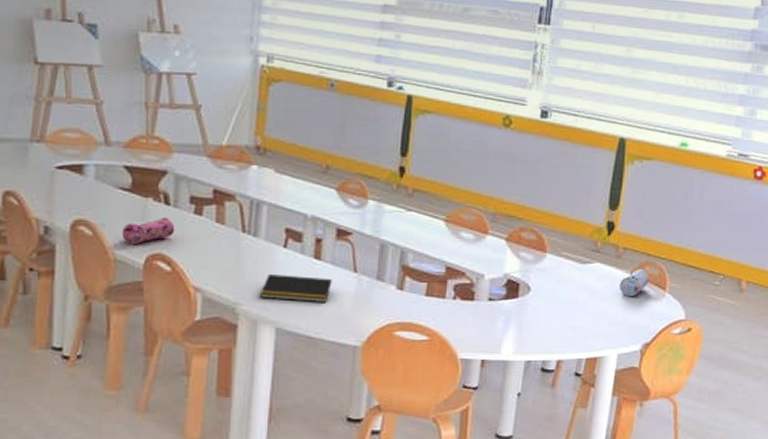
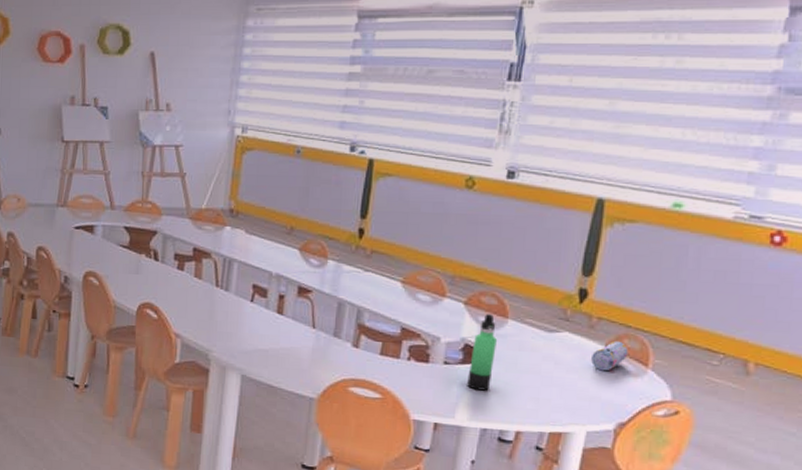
pencil case: present [122,217,175,245] -> none [120,271,162,295]
notepad: present [261,274,332,302] -> none [229,326,292,354]
thermos bottle: none [511,249,538,324] -> present [467,314,498,391]

